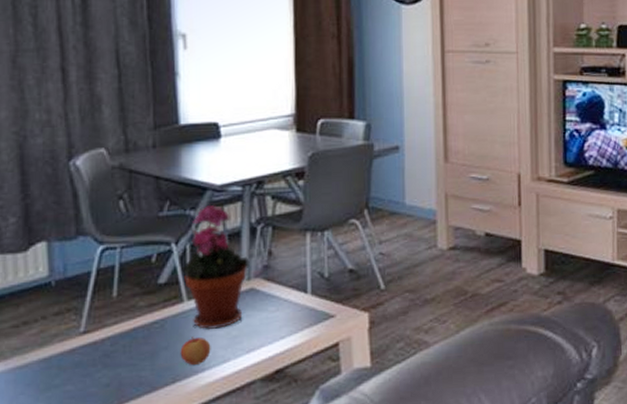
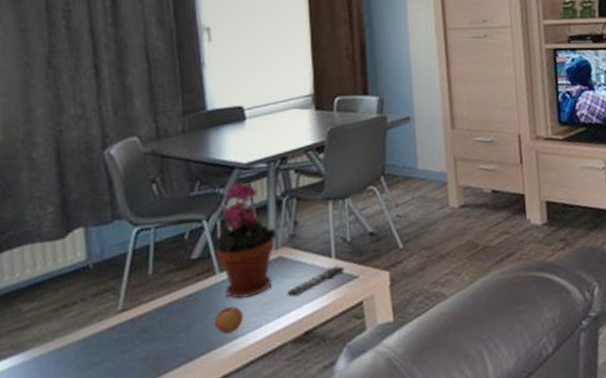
remote control: none [258,303,320,331] -> present [287,266,344,296]

